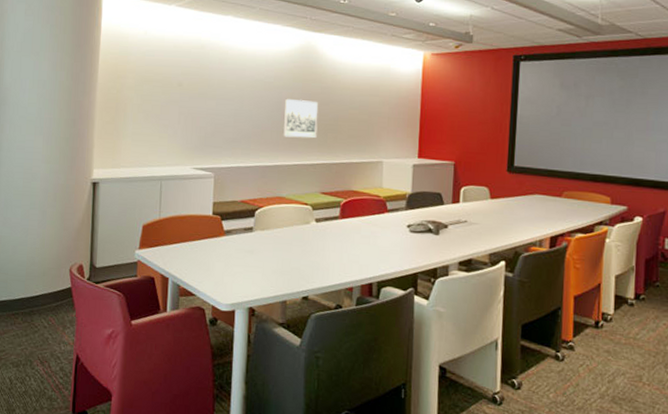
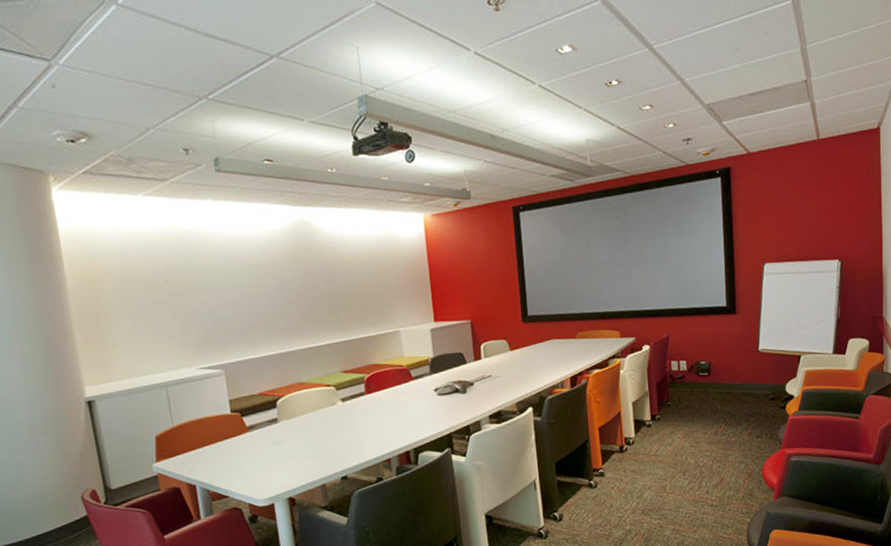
wall art: present [283,98,319,139] -> none [287,279,328,321]

